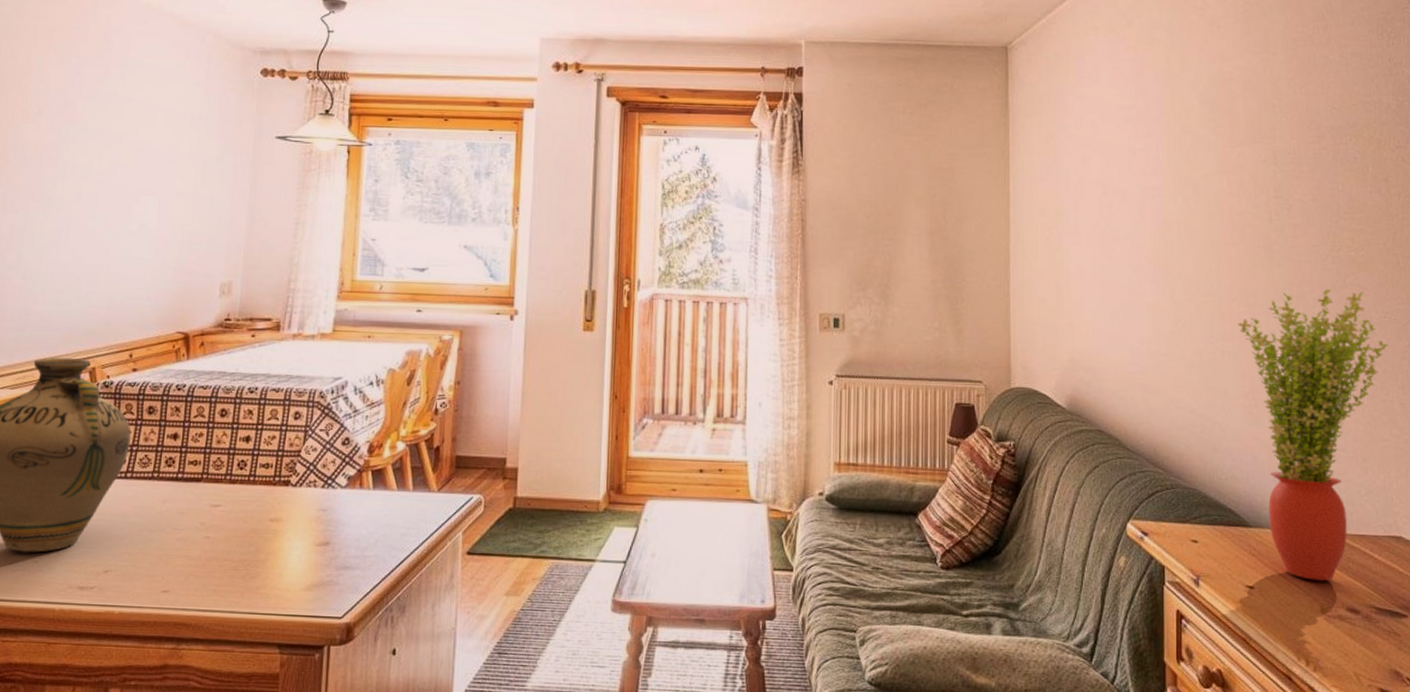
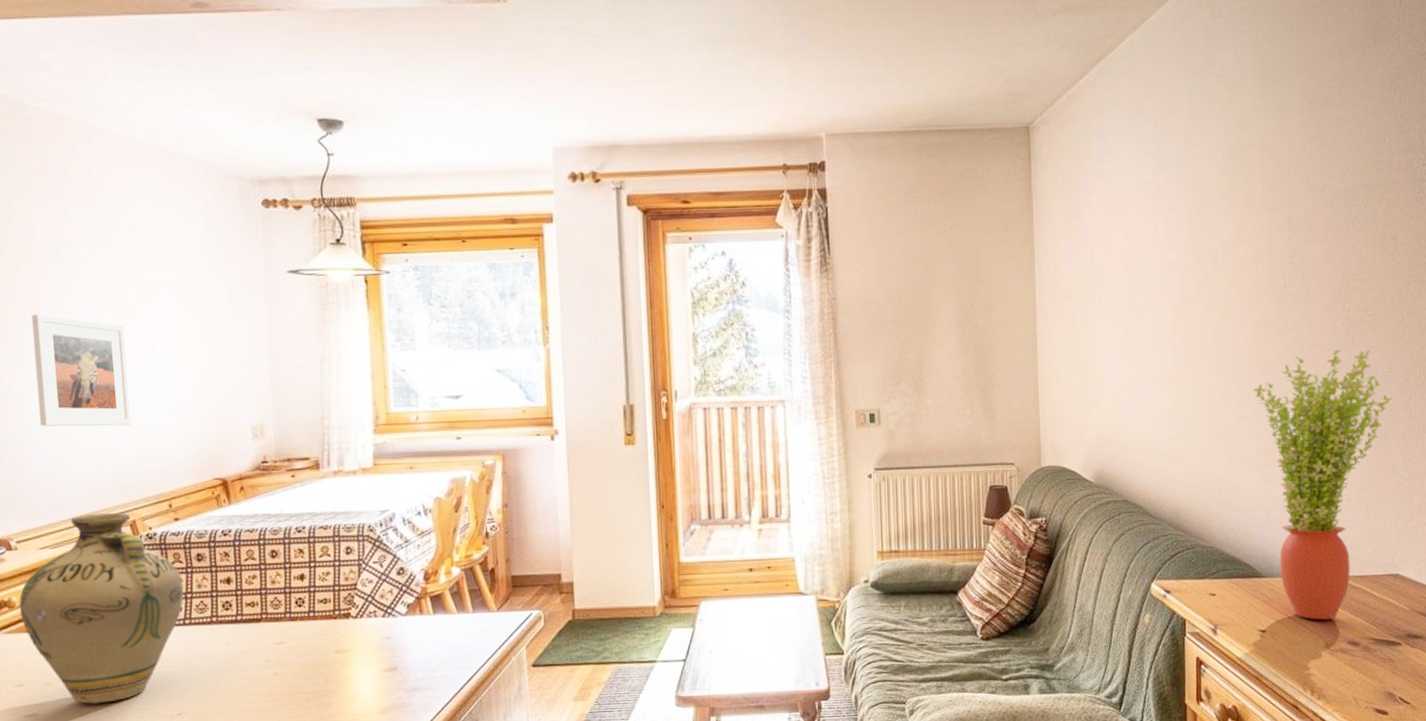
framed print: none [21,160,116,274] -> present [31,314,132,427]

